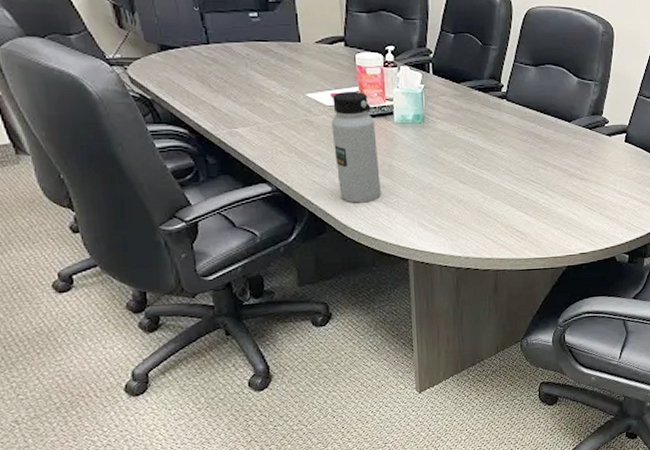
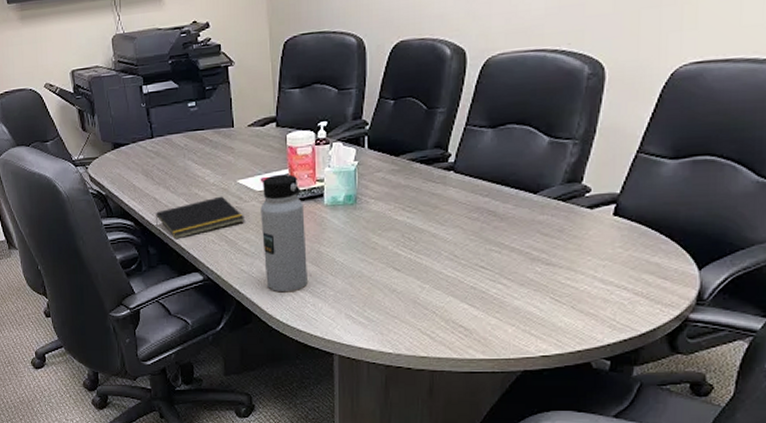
notepad: none [215,108,315,150] -> present [156,196,244,240]

